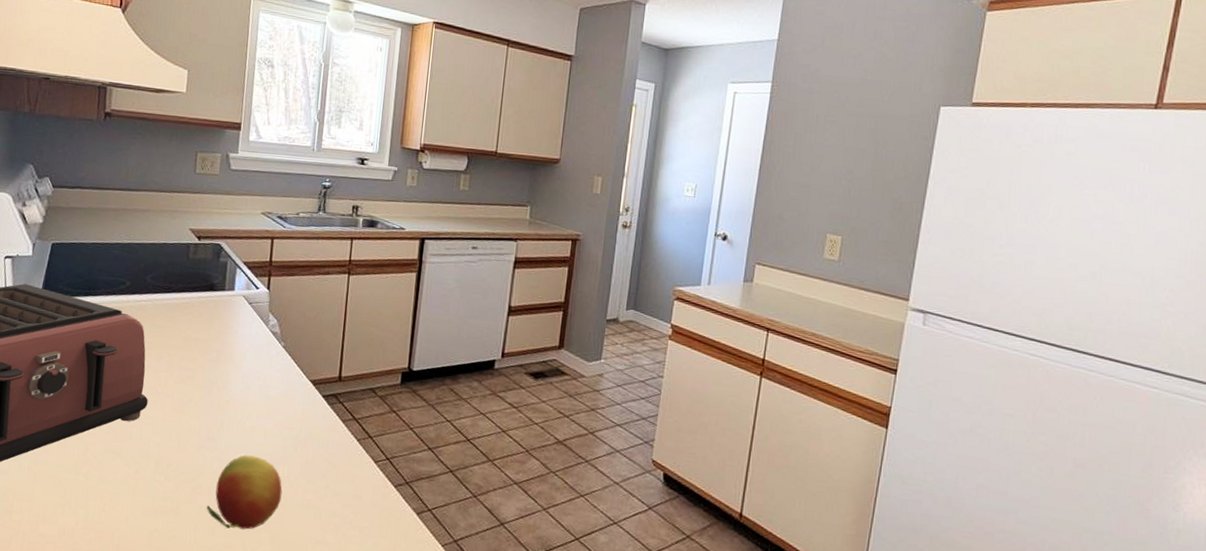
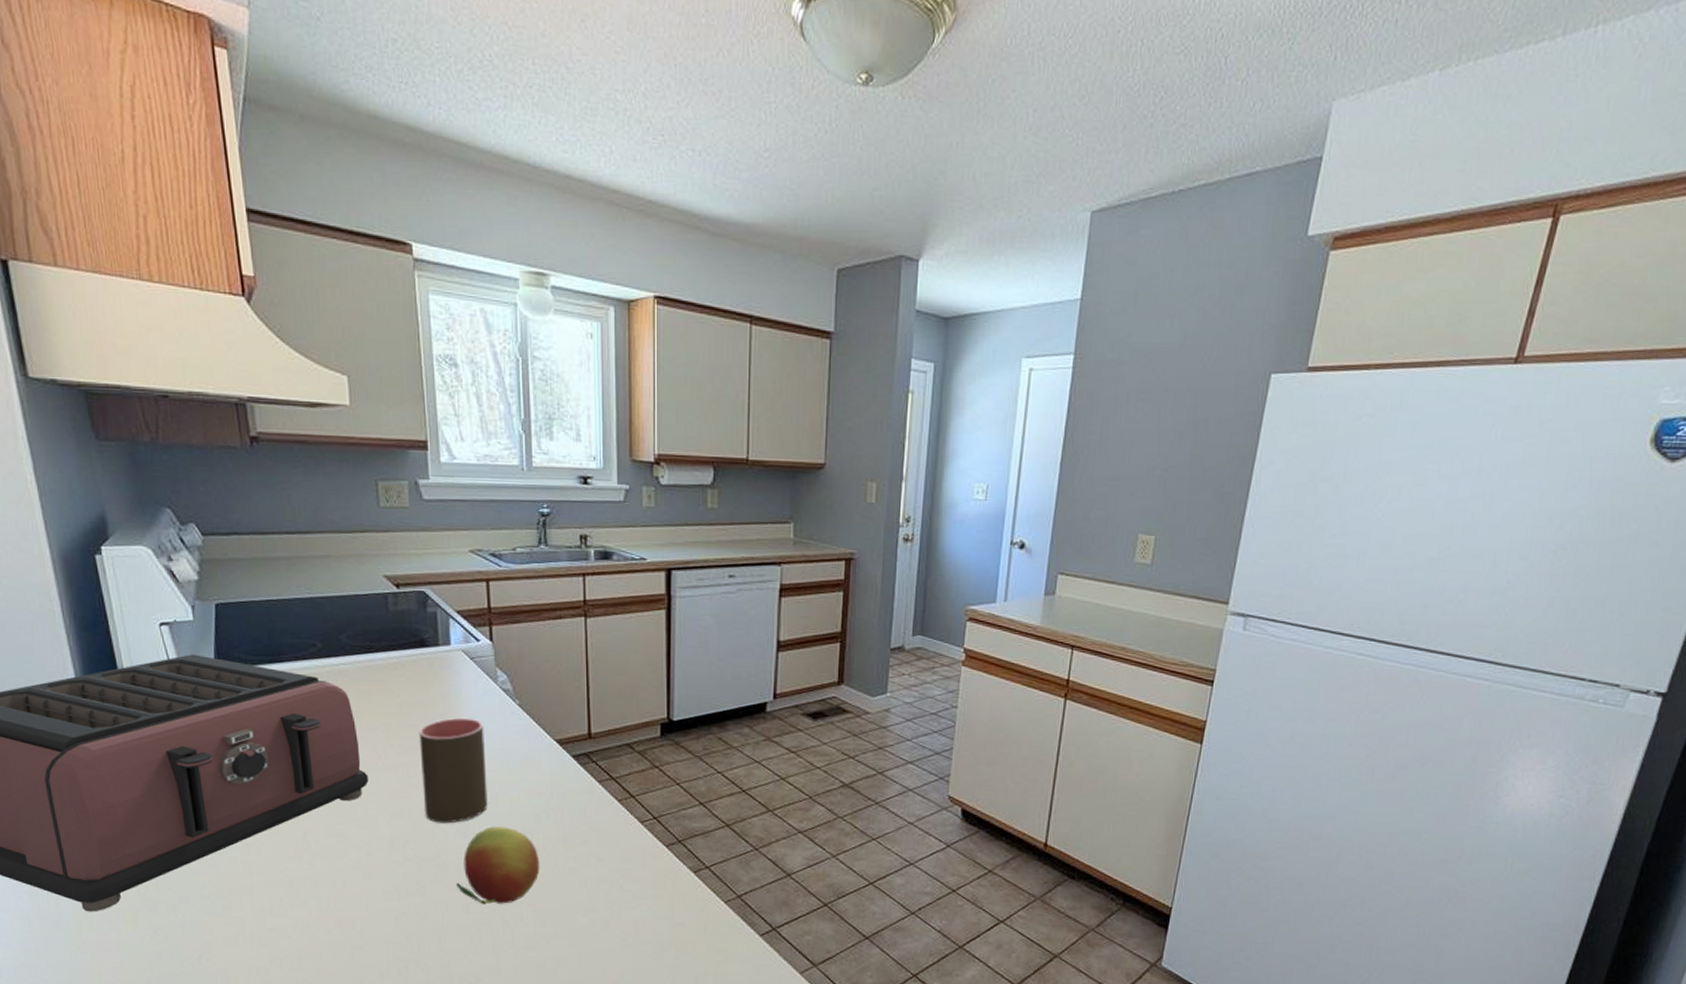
cup: none [190,354,252,449] -> present [419,717,488,824]

